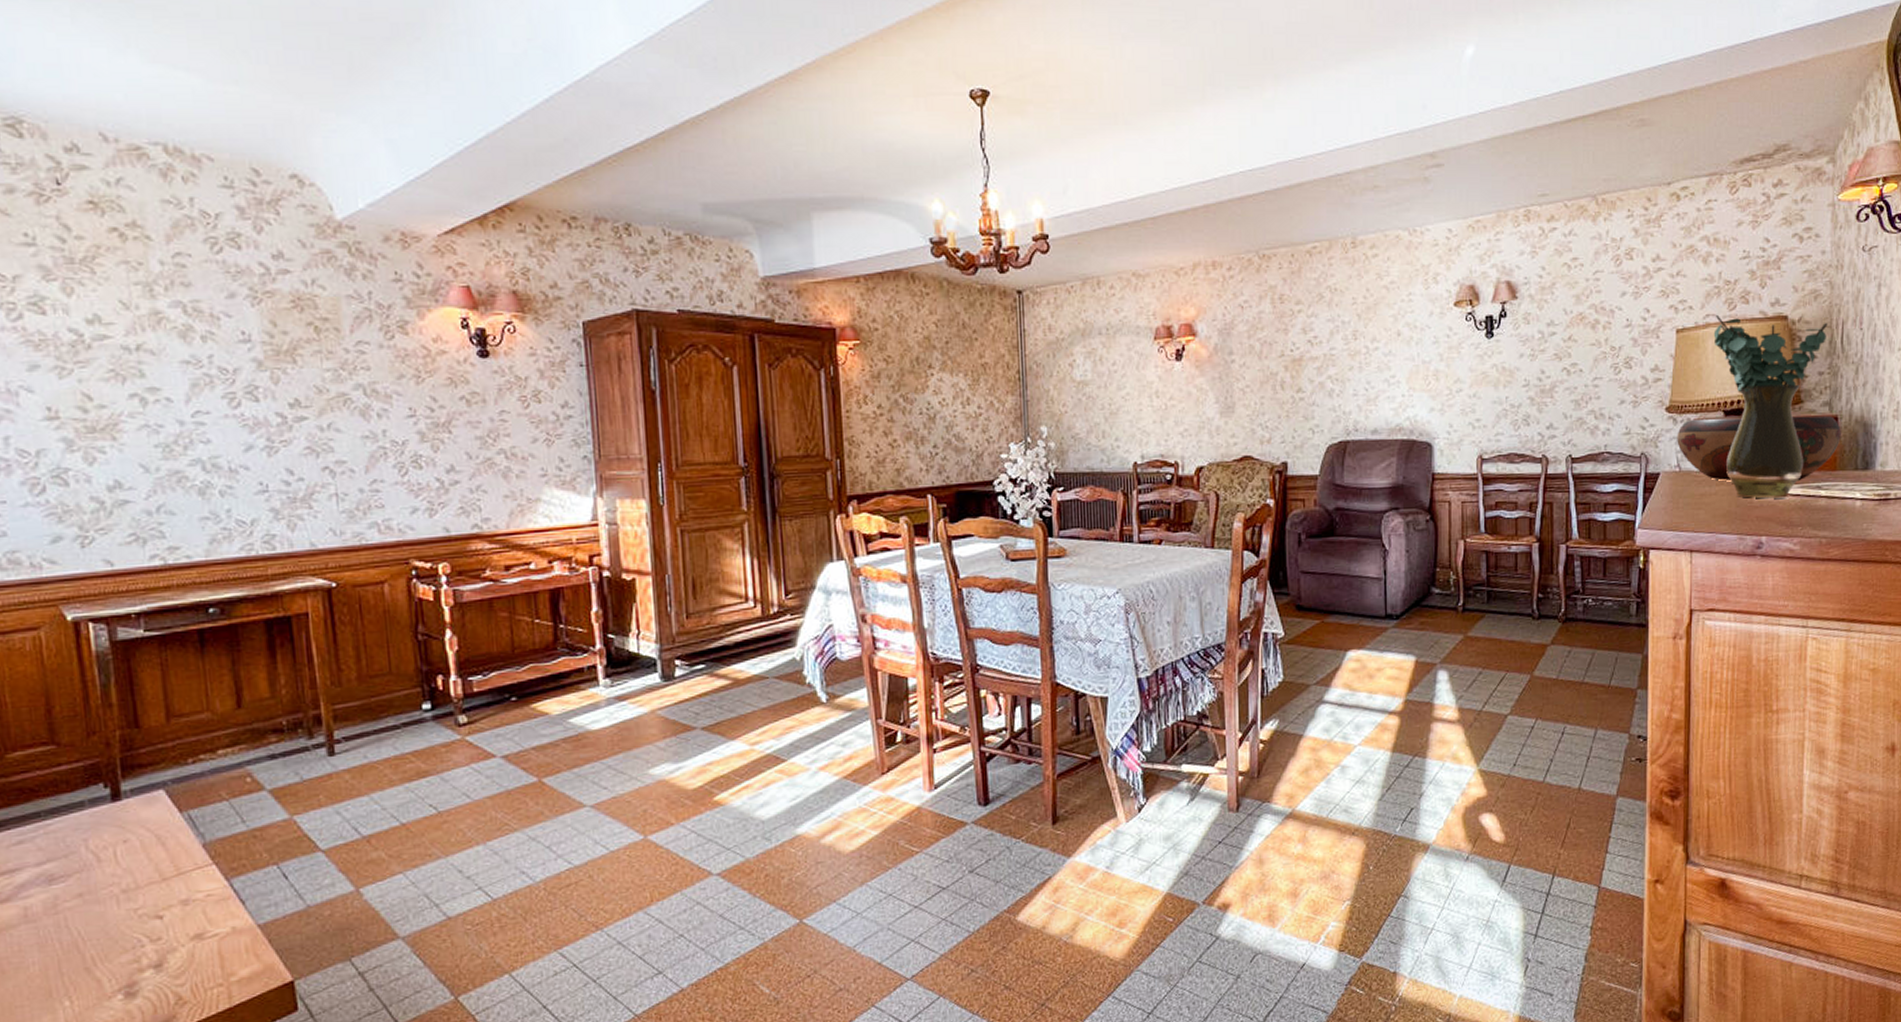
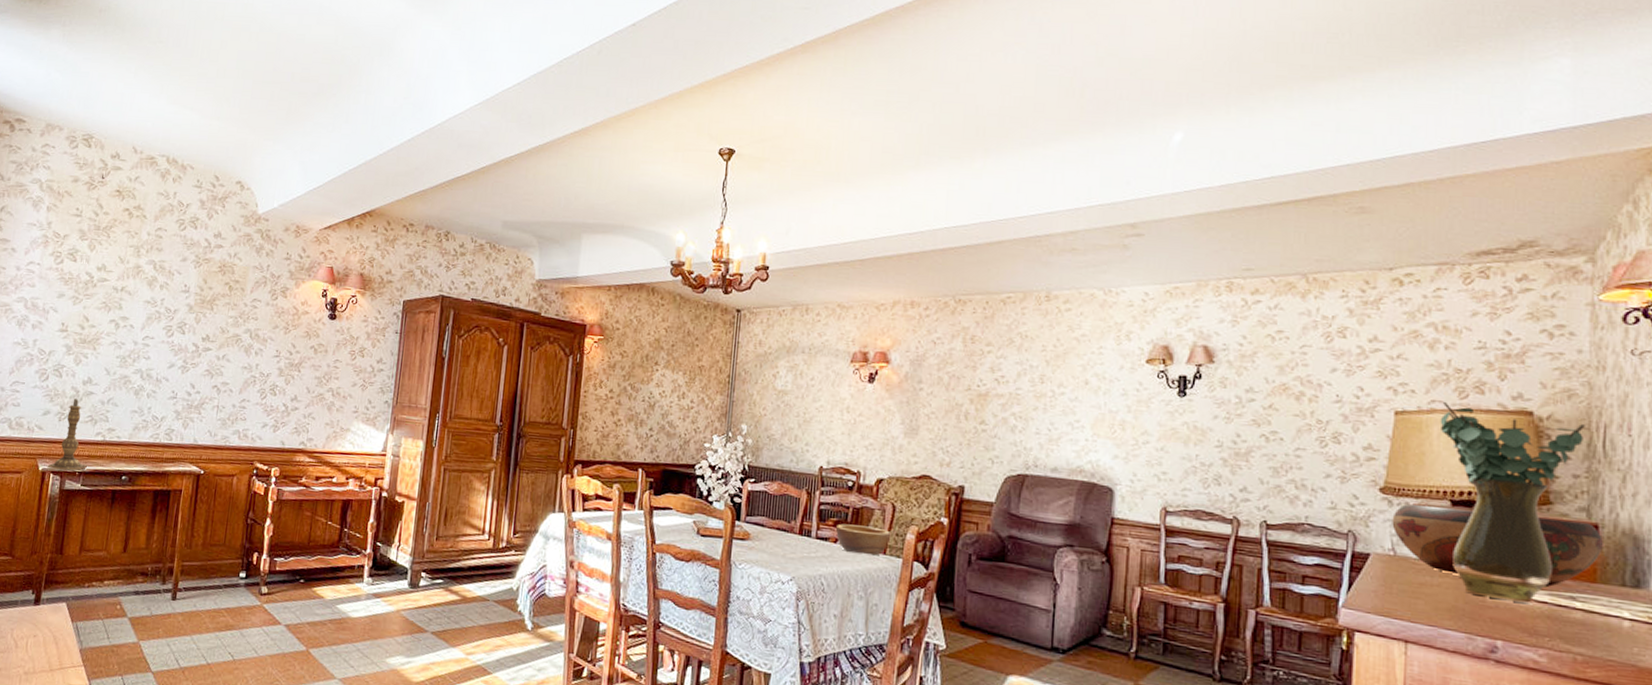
candlestick: none [81,511,145,616] -> present [48,397,86,471]
bowl: none [1158,520,1218,553] -> present [835,523,891,556]

